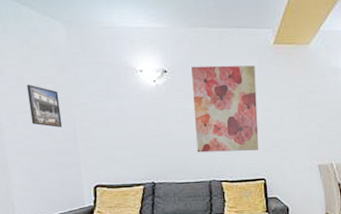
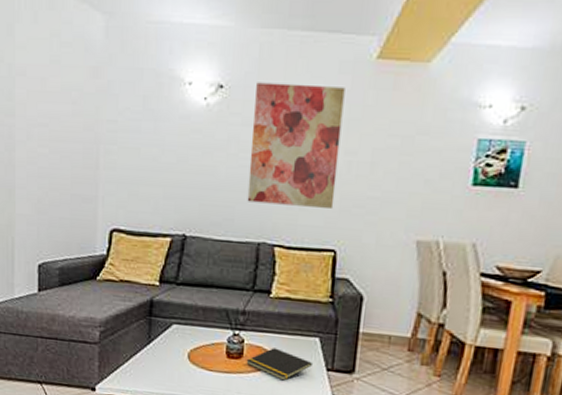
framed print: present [26,85,63,128] -> none [49,91,85,149]

